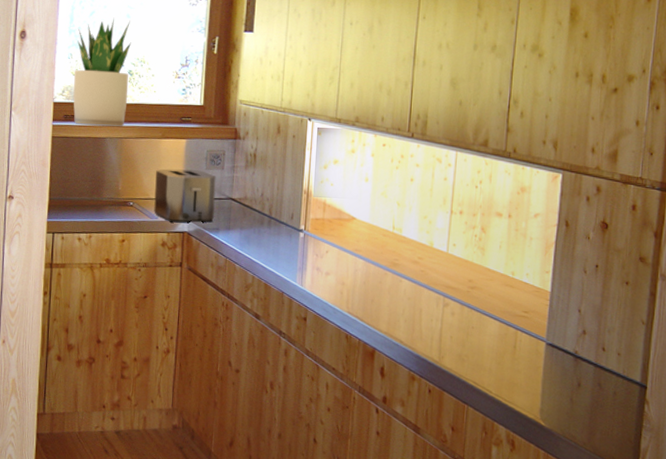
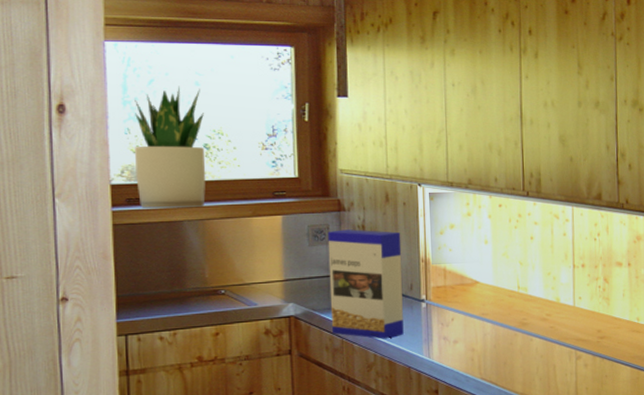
toaster: present [154,168,216,223] -> none [249,248,324,308]
cereal box: none [217,156,288,263] -> present [327,229,404,340]

